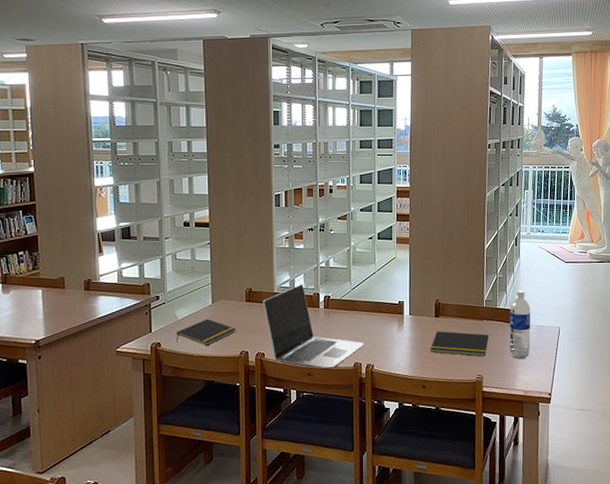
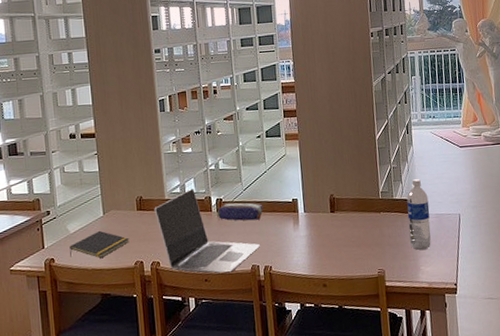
pencil case: none [324,300,370,319] -> present [217,202,263,221]
notepad: present [430,331,489,357] -> none [328,226,388,251]

